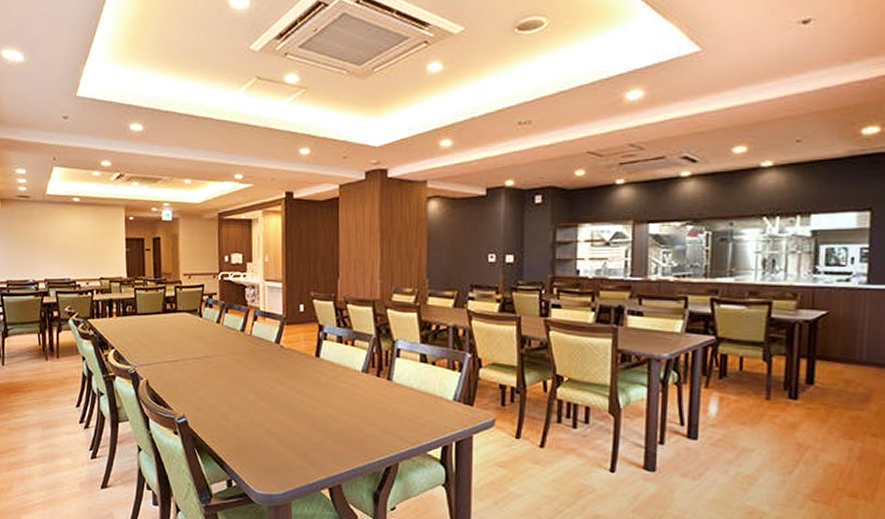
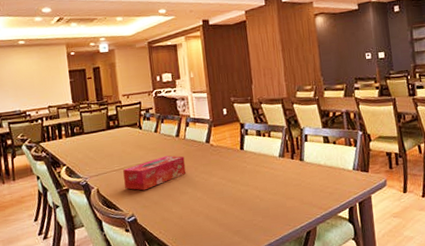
tissue box: none [177,353,249,390] -> present [123,155,186,191]

